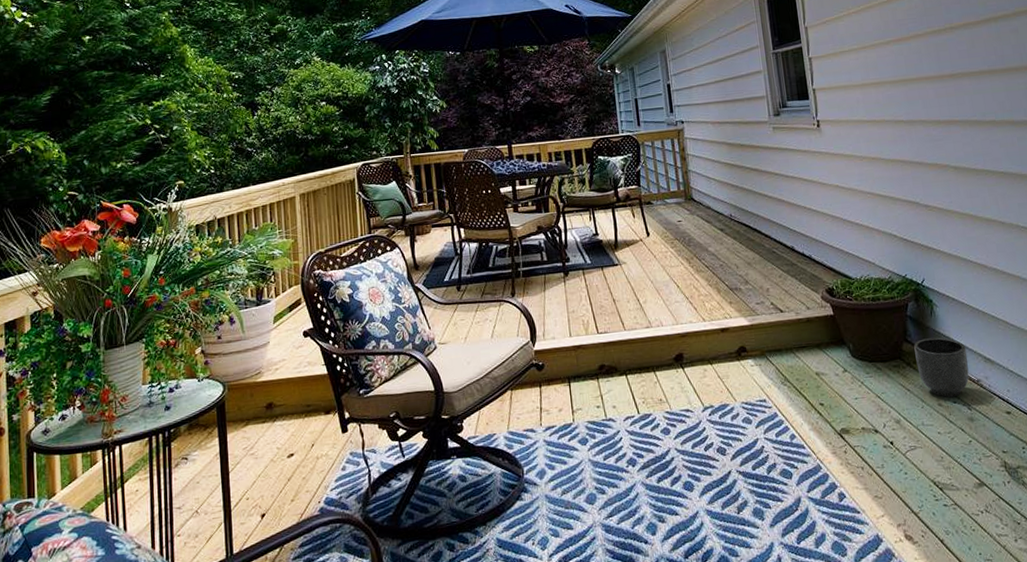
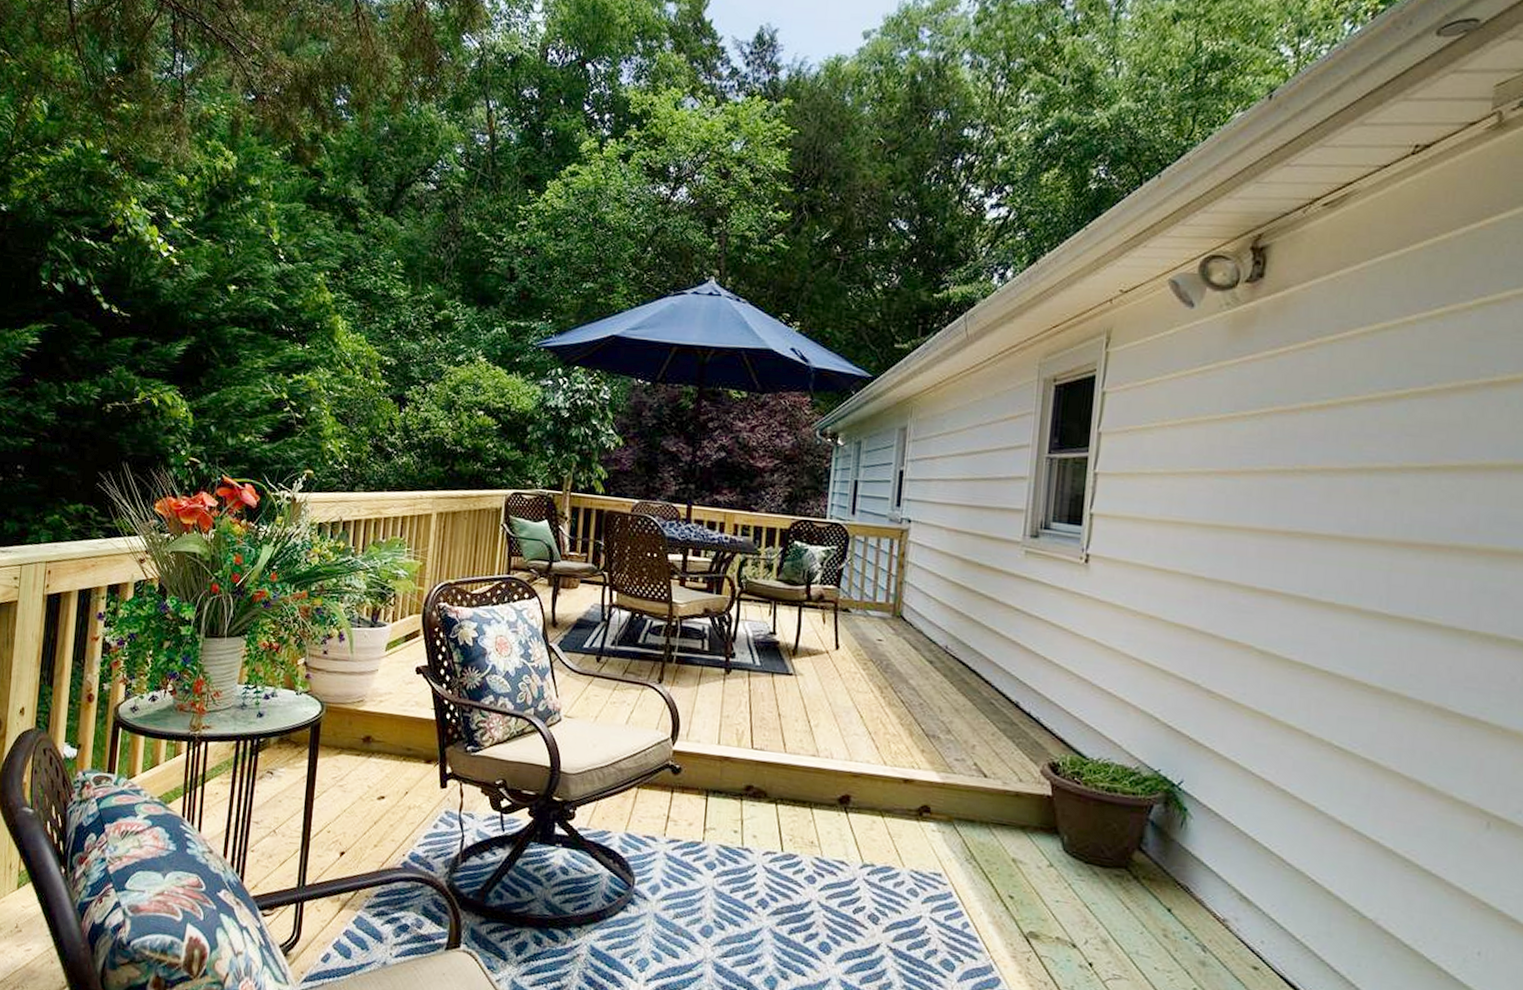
planter: present [914,337,969,398] -> none [1146,852,1219,932]

